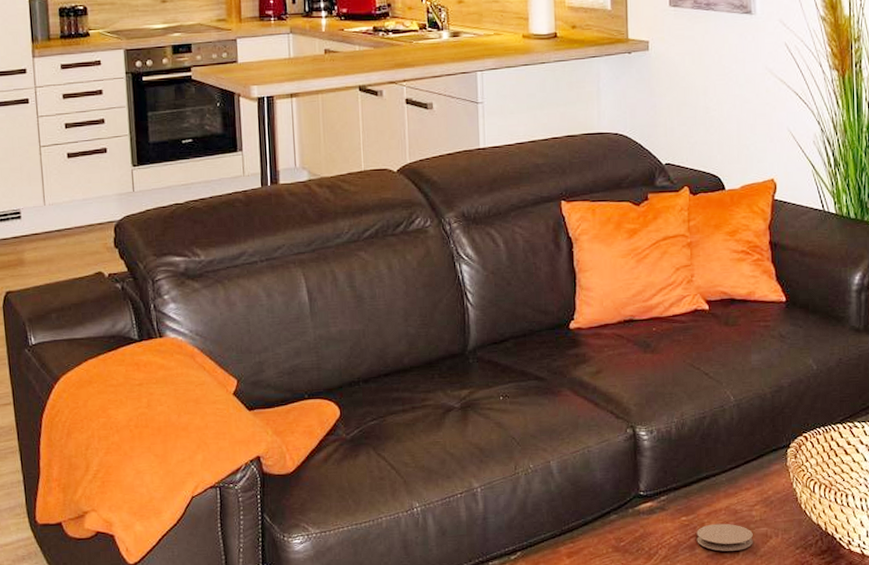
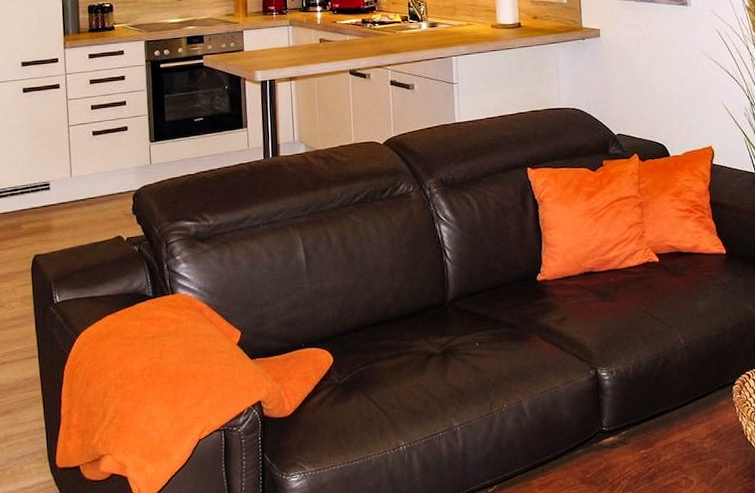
coaster: present [696,523,753,551] -> none [654,455,705,481]

